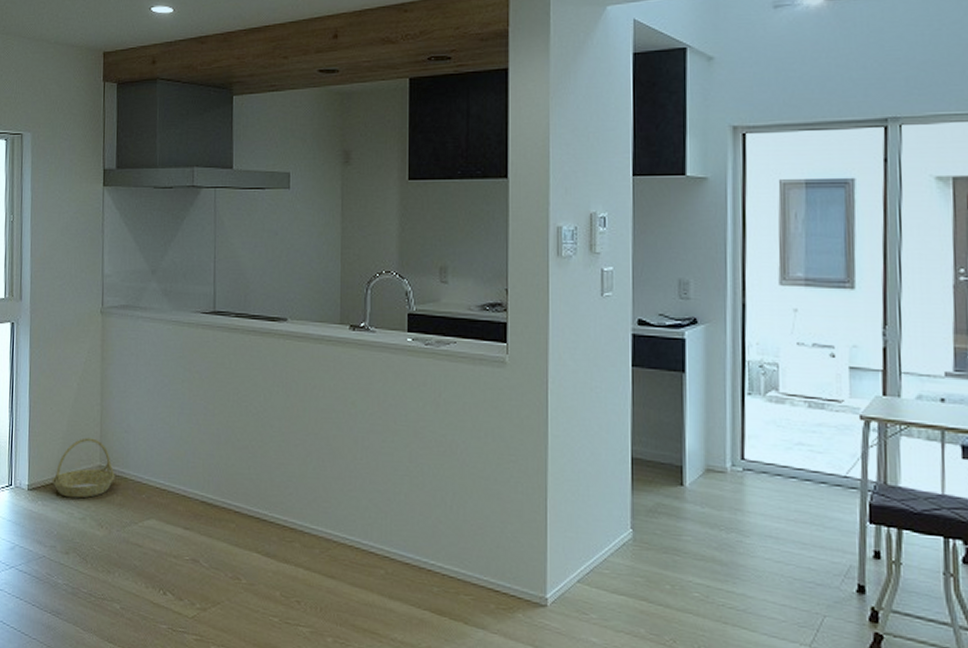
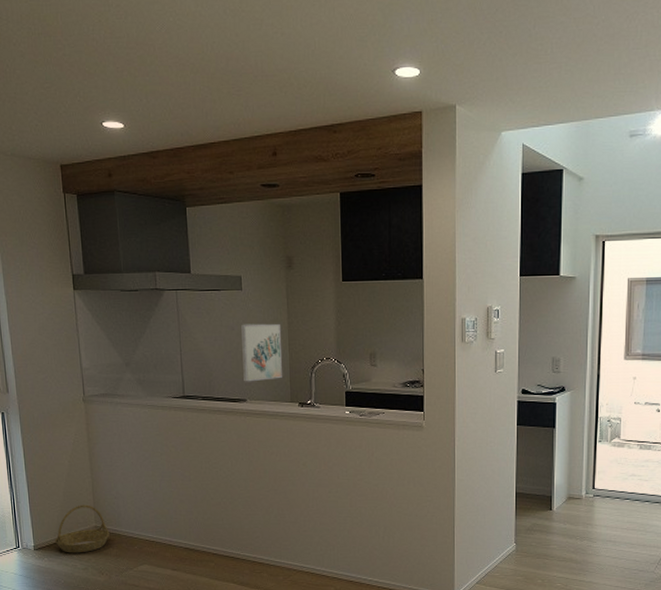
wall art: none [285,228,333,298] -> present [241,323,283,382]

